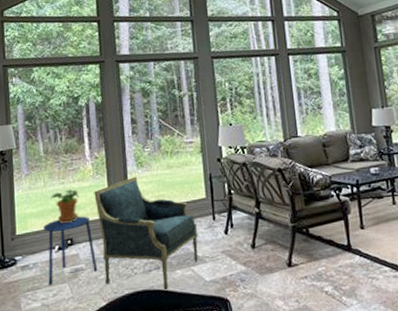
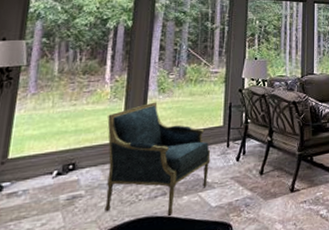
side table: present [43,216,98,286] -> none [37,140,99,214]
potted plant: present [51,189,79,224] -> none [57,112,91,148]

